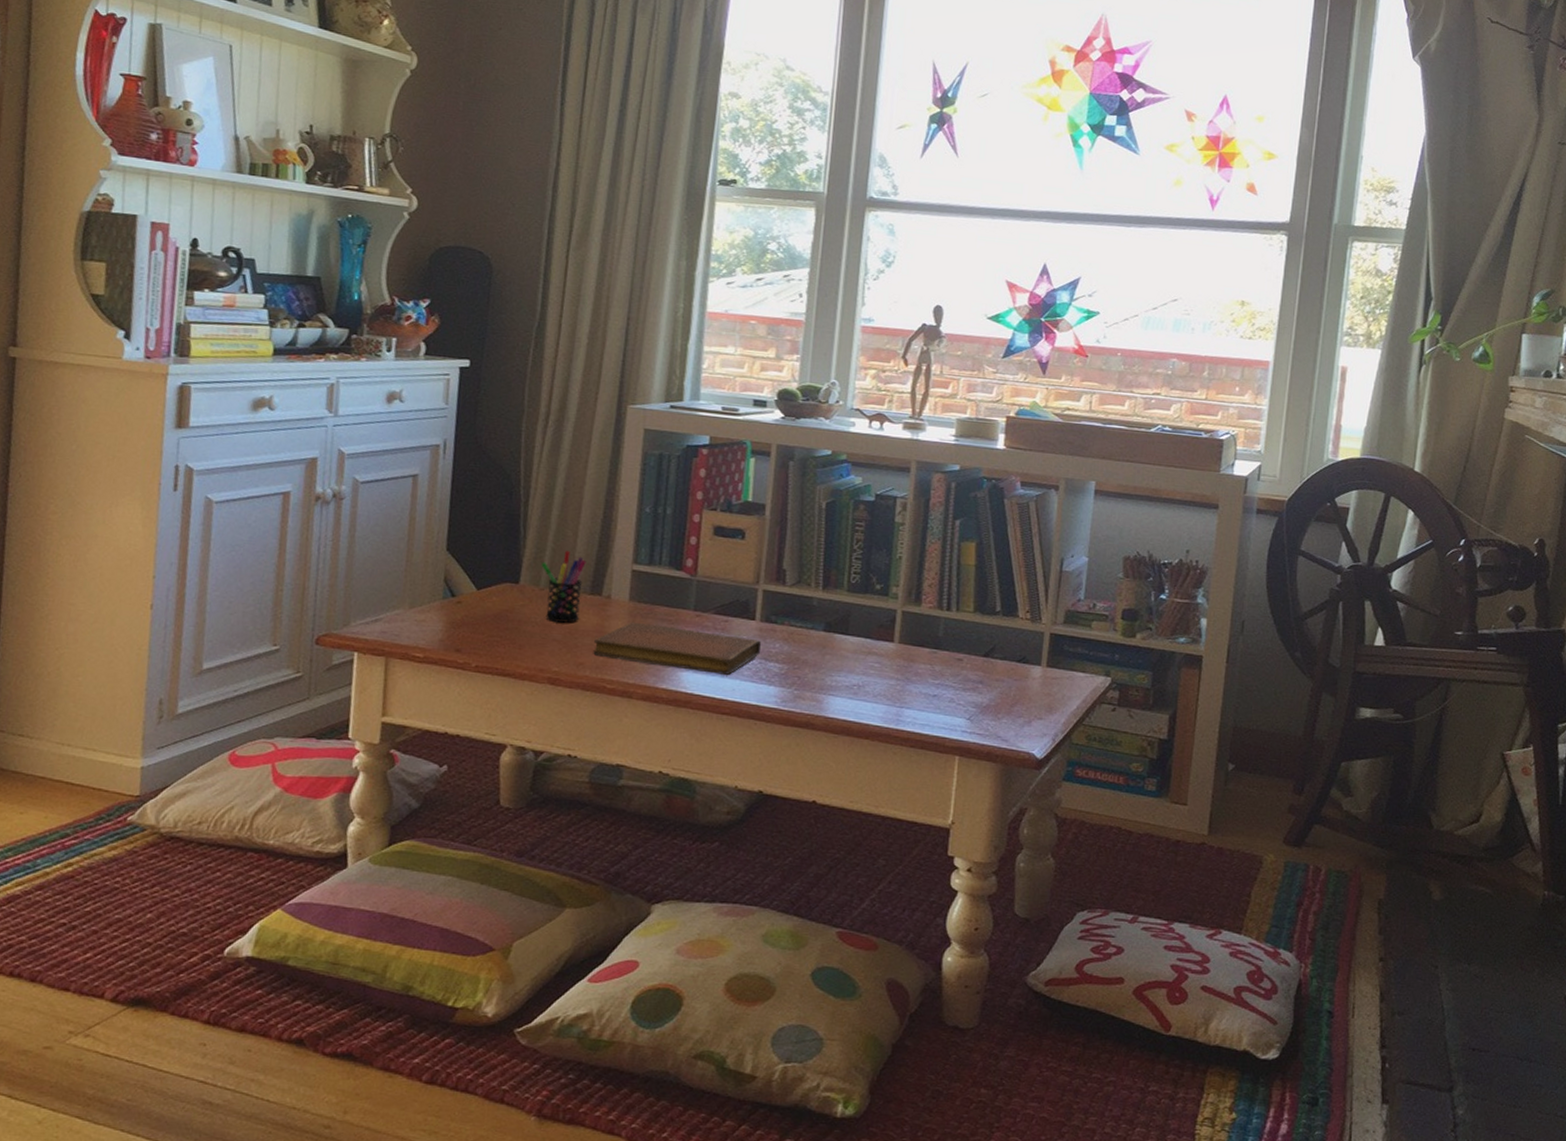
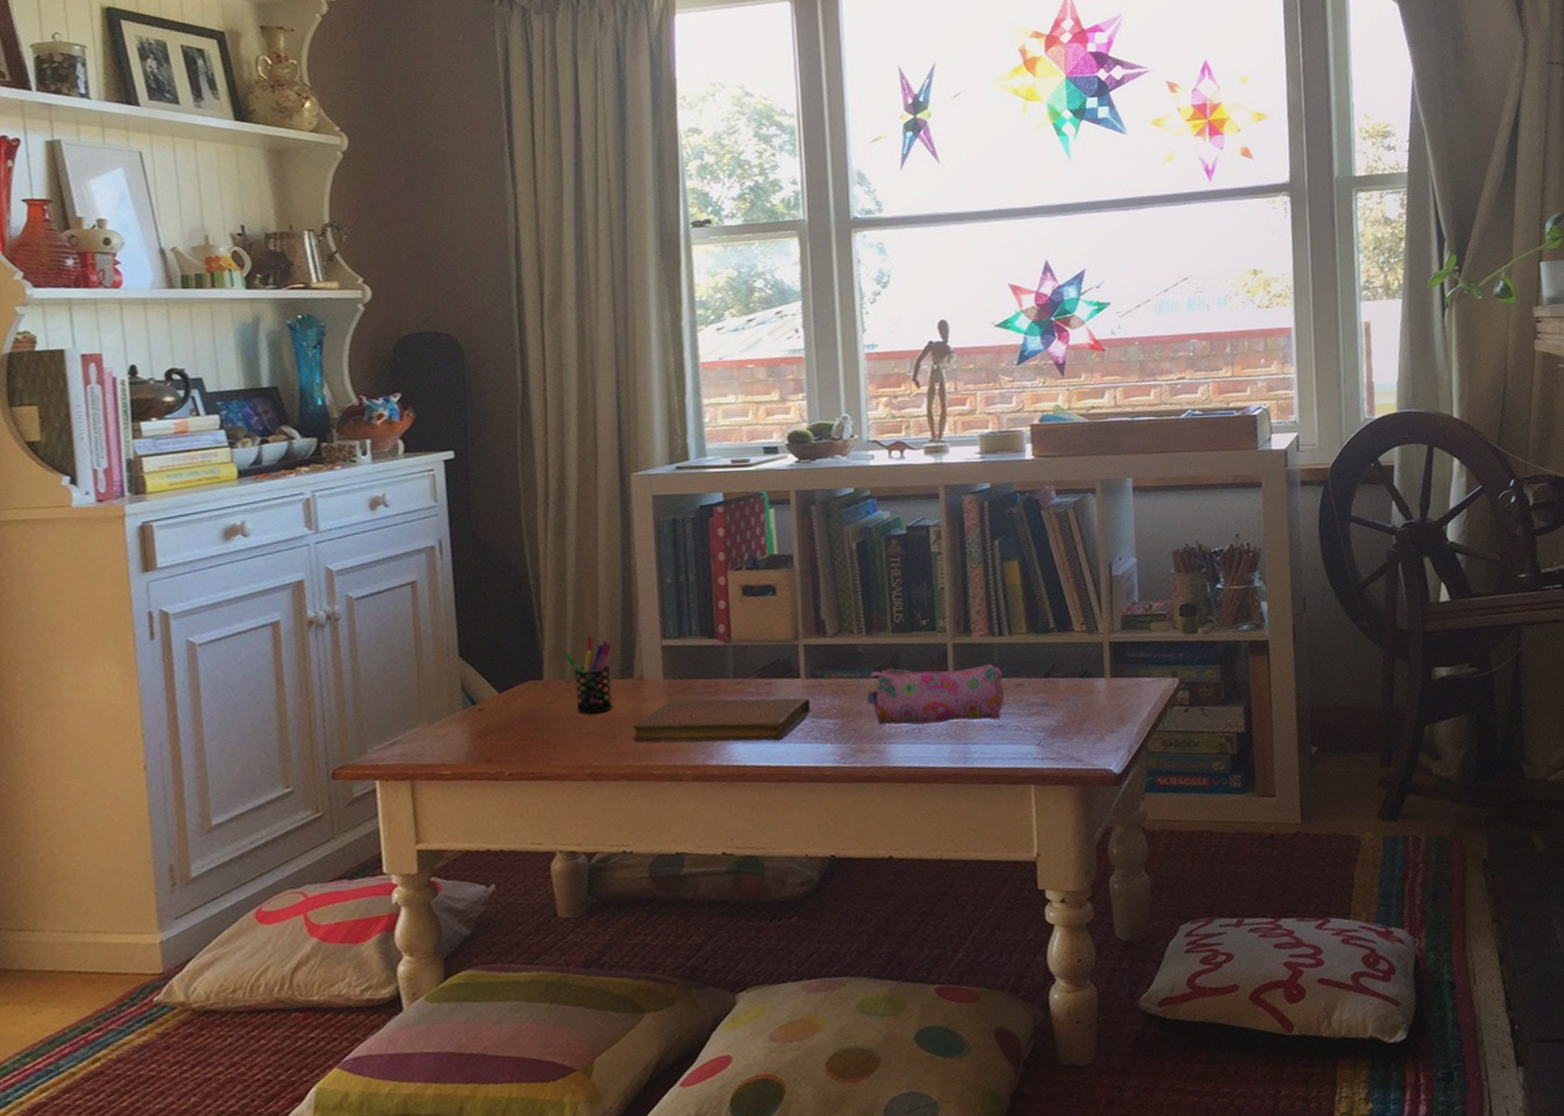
pencil case: none [814,624,945,690] -> present [867,664,1005,726]

